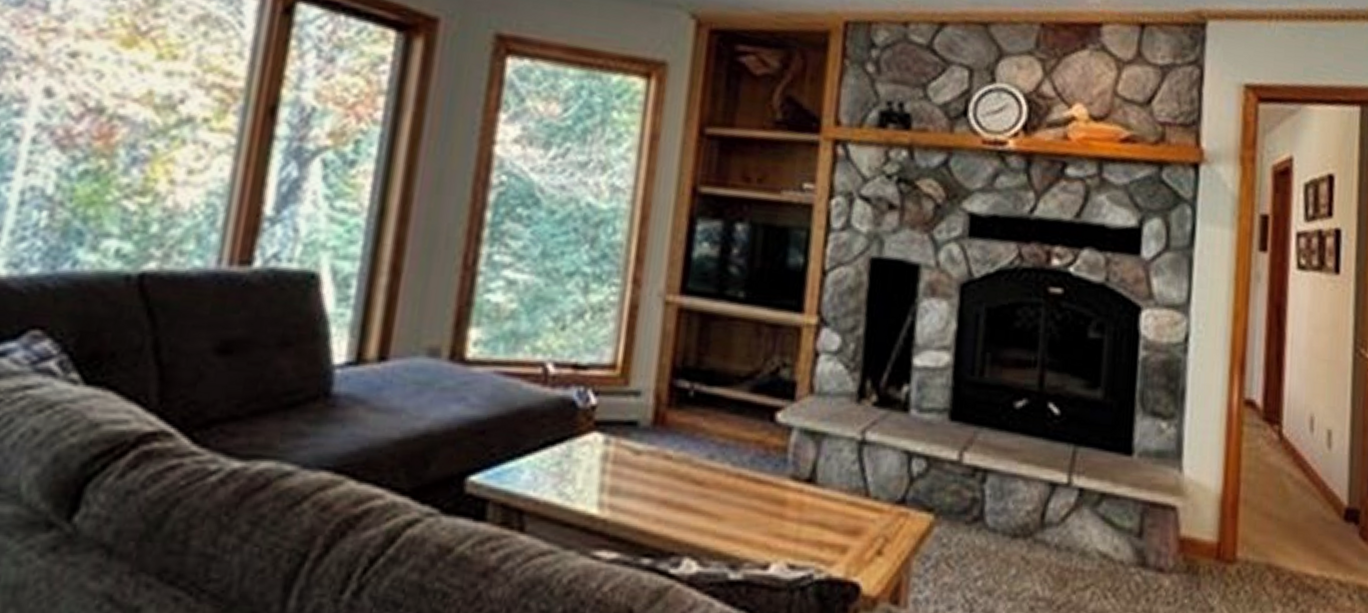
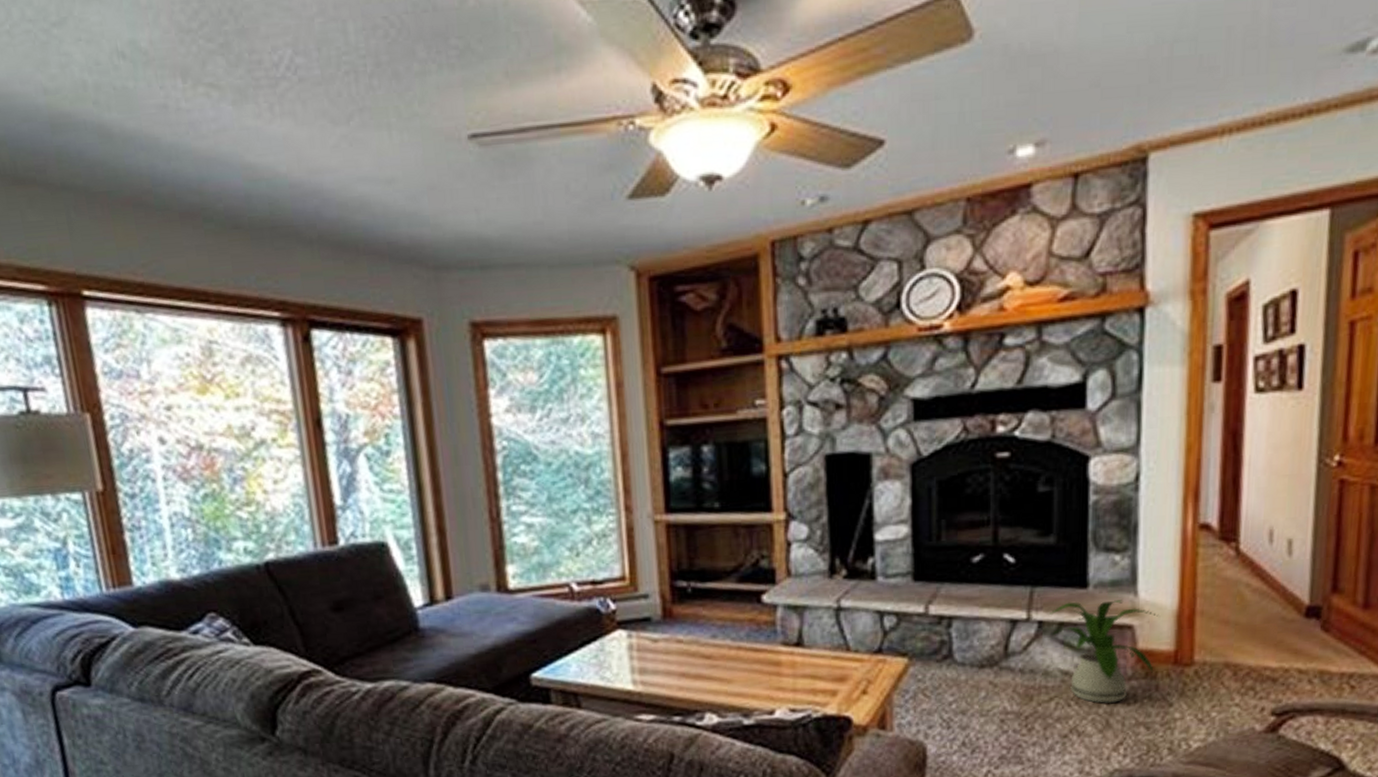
house plant: none [1089,469,1203,601] -> present [1047,600,1159,704]

